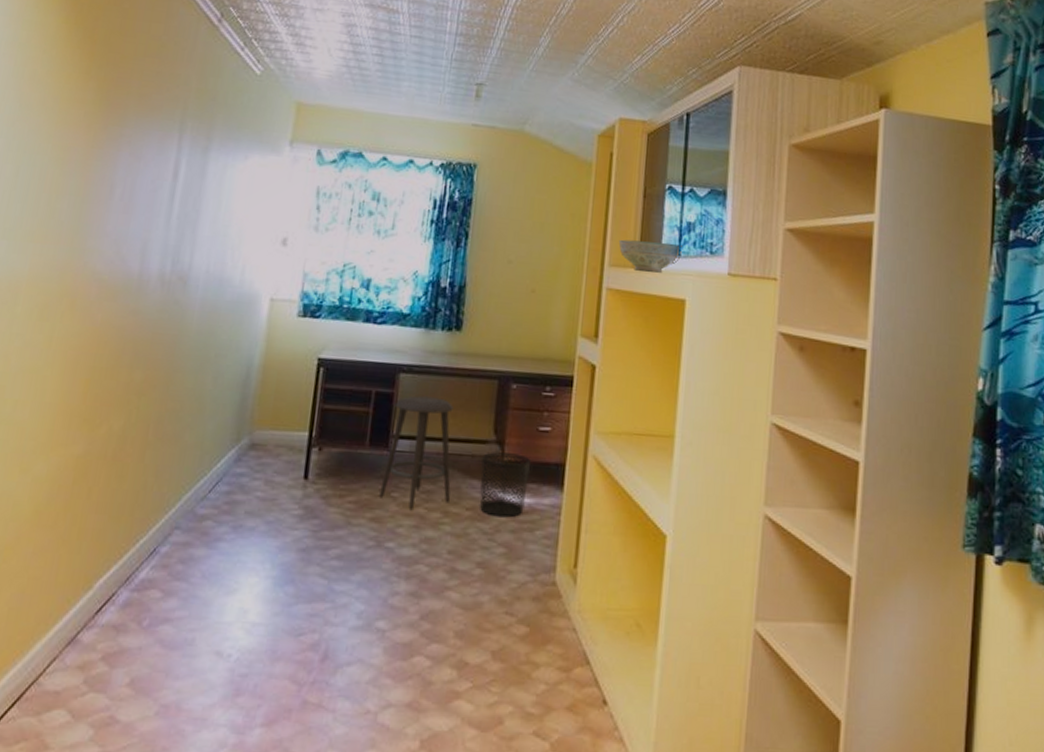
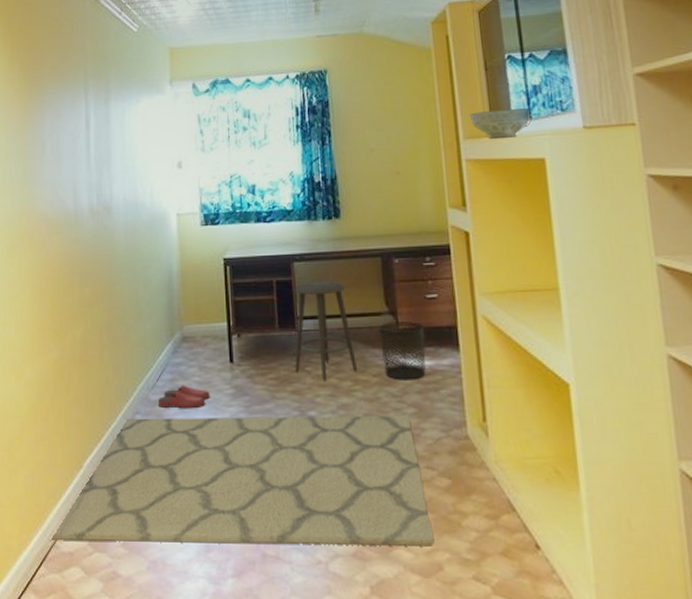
rug: none [30,533,500,699] -> present [49,415,434,547]
slippers: none [206,499,273,529] -> present [158,385,210,409]

